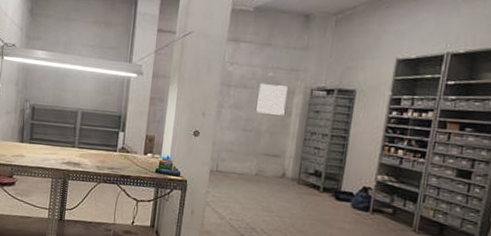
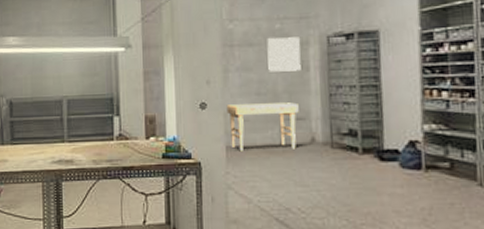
desk: none [215,135,277,180] -> present [226,102,299,152]

